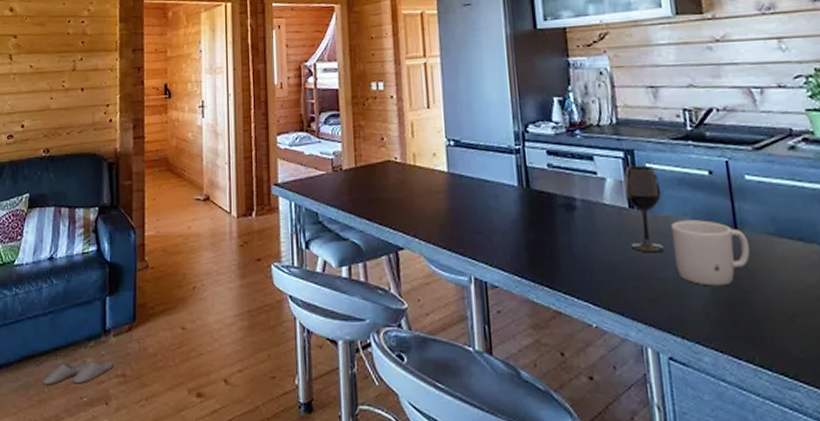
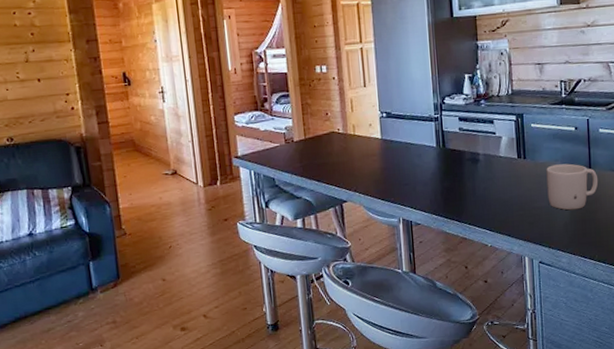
slippers: present [43,360,114,385] -> none [39,311,104,338]
wine glass: present [624,165,665,253] -> none [515,125,541,190]

